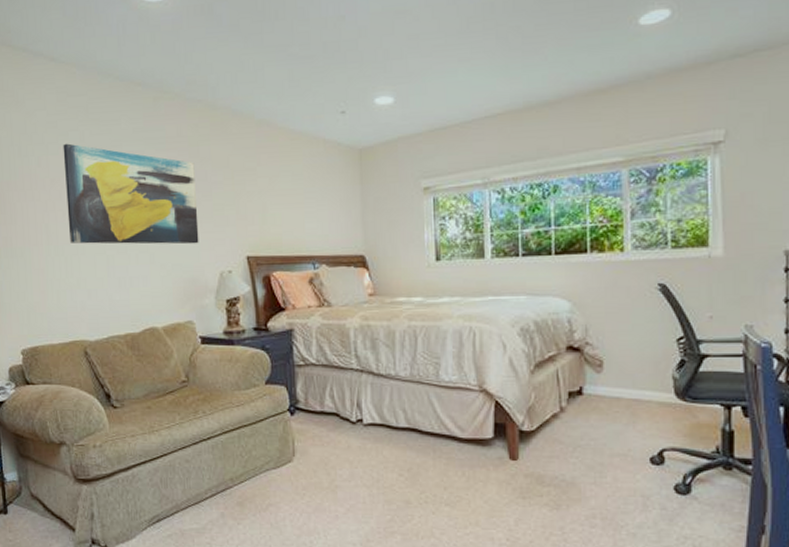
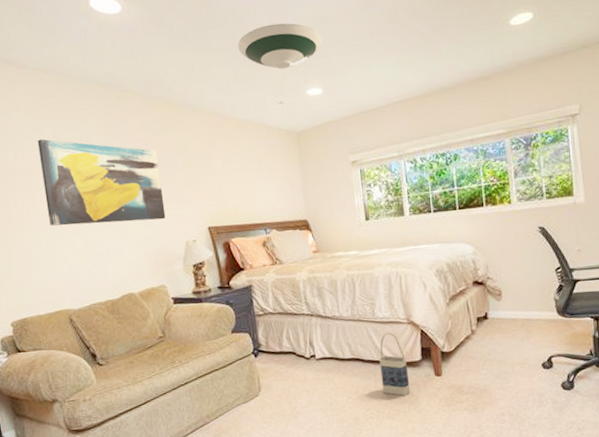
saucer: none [295,16,398,72] -> present [237,23,323,69]
bag: none [441,400,477,481] -> present [379,332,411,397]

